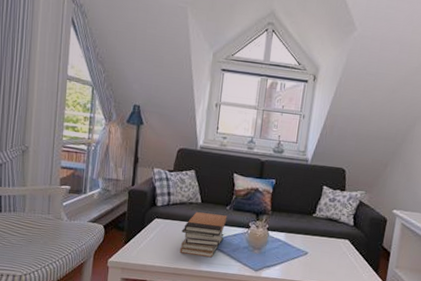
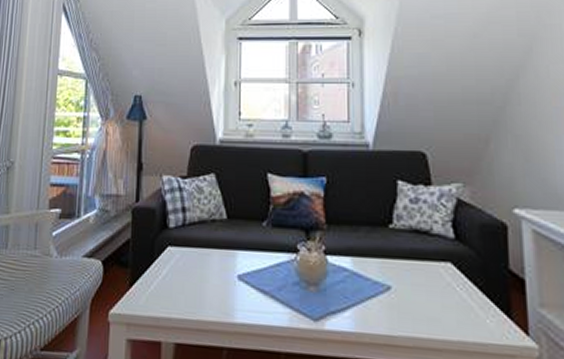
book stack: present [179,210,229,258] -> none [203,230,267,302]

